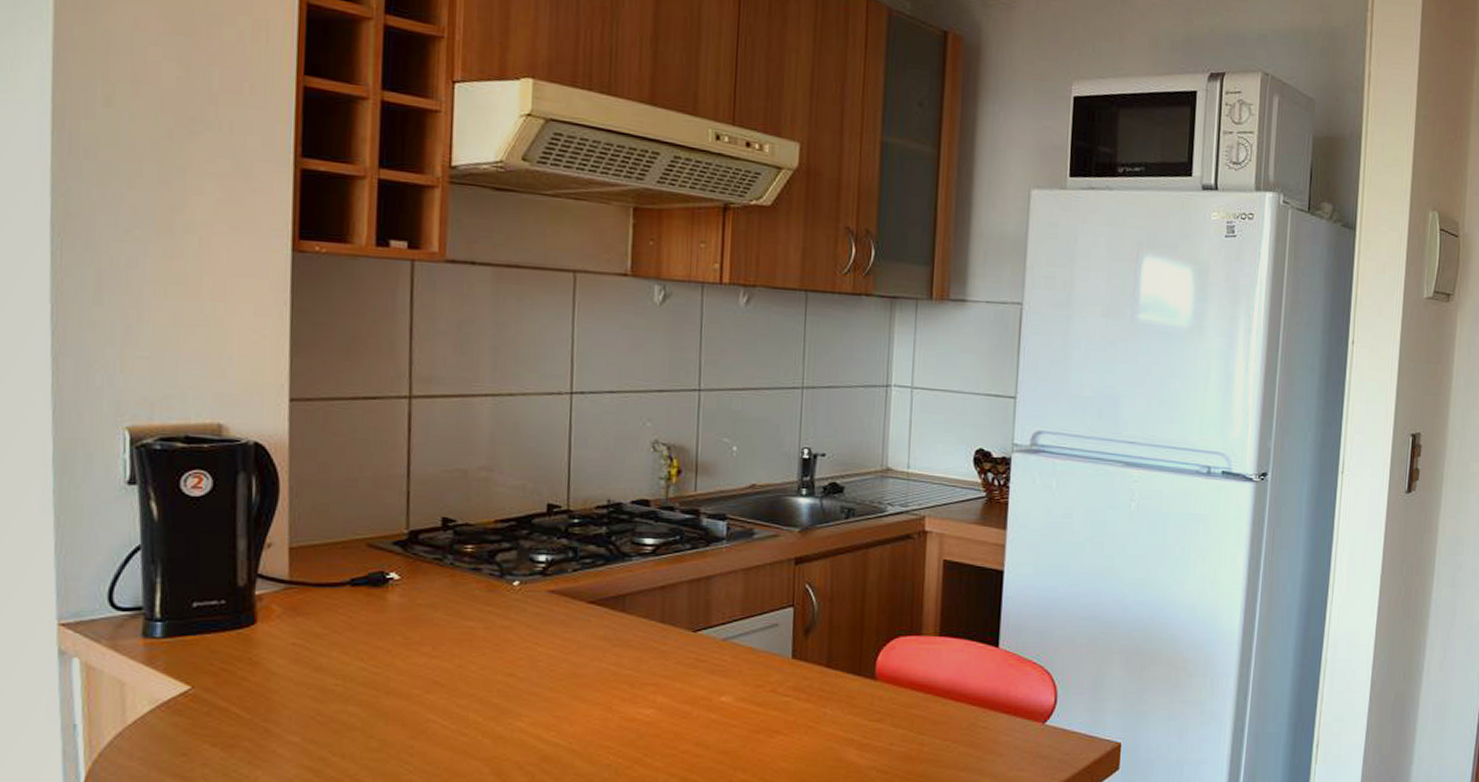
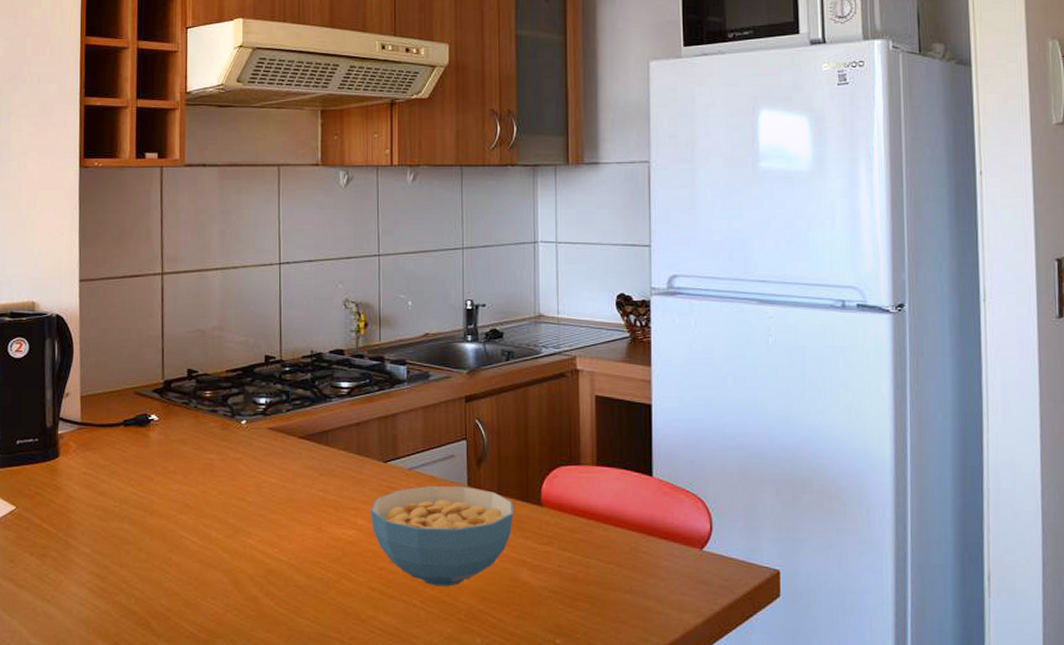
cereal bowl: none [673,658,844,770] -> present [370,486,513,587]

